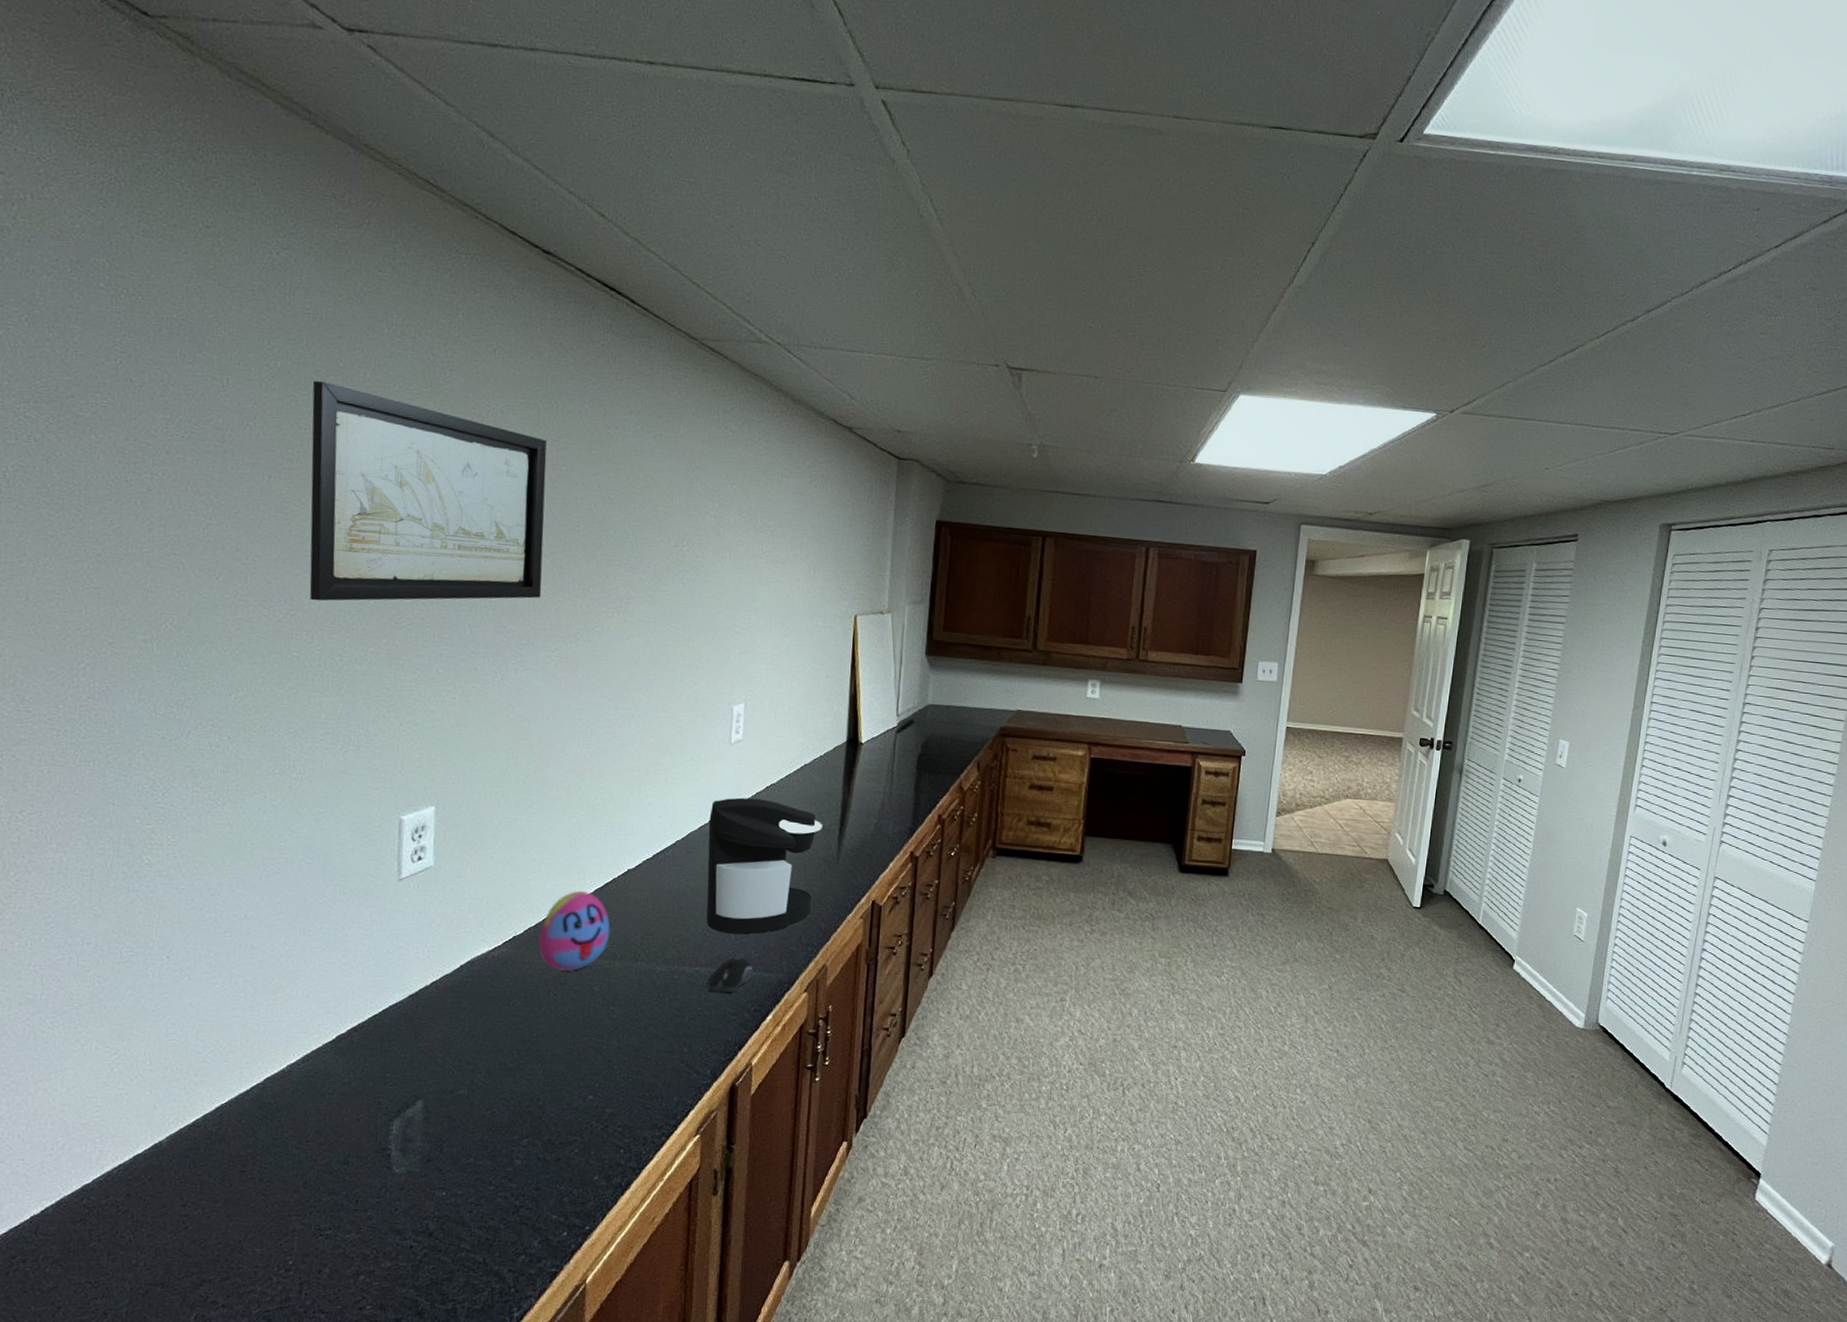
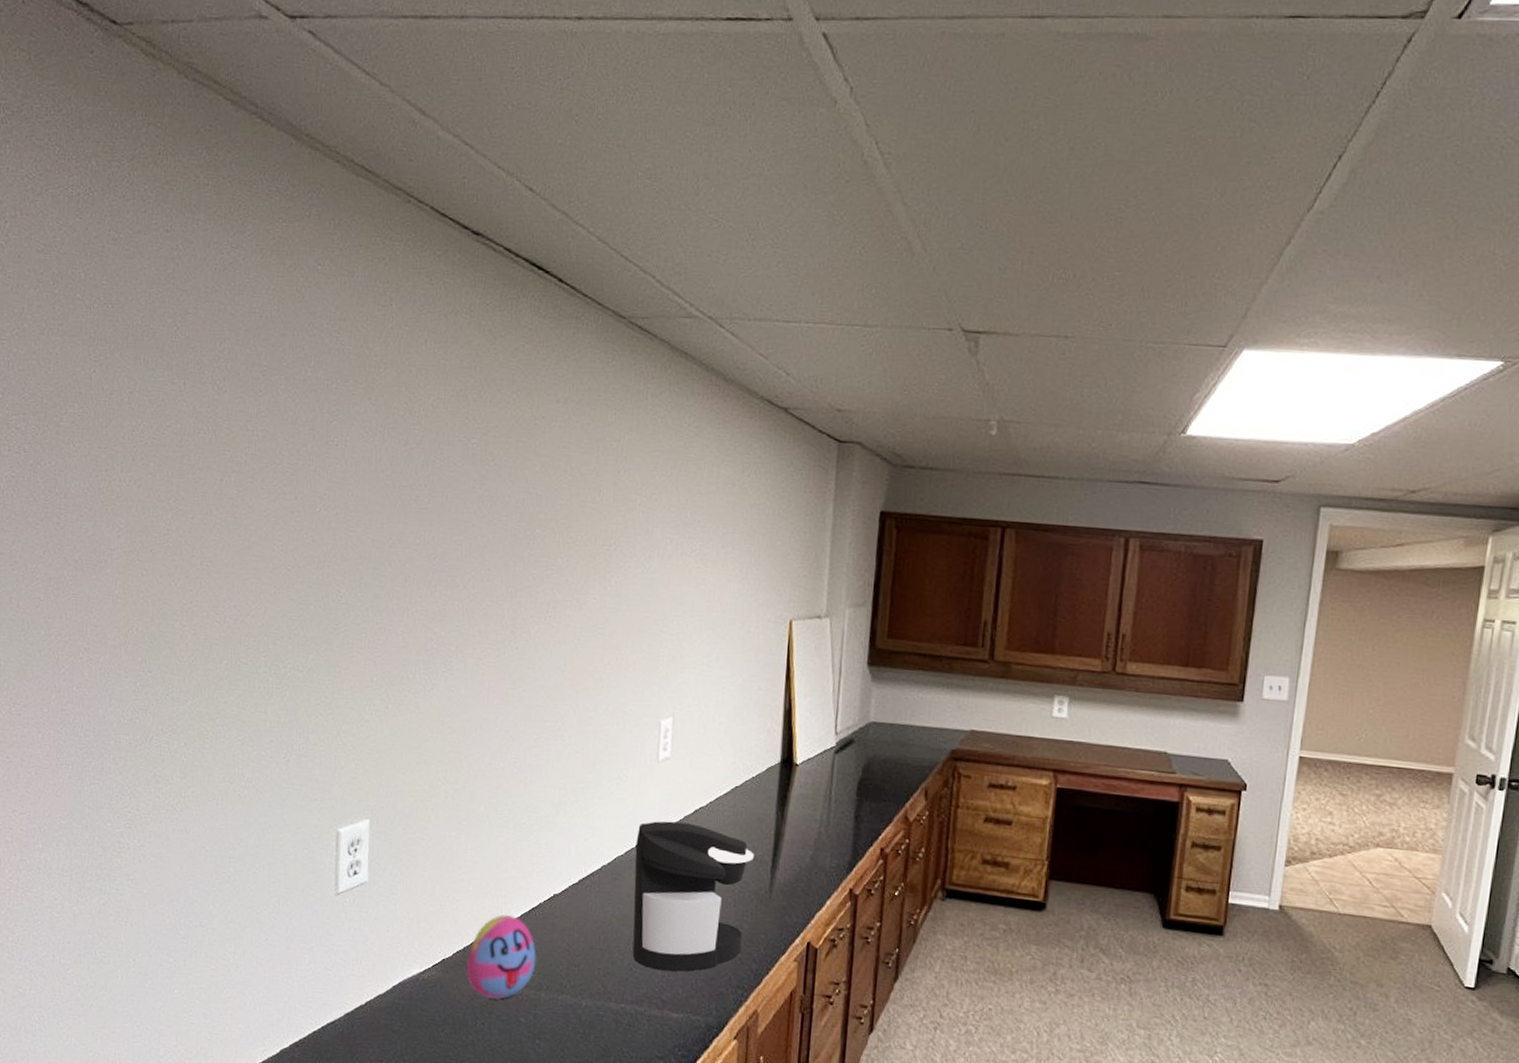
wall art: present [309,381,547,601] -> none [256,382,476,607]
computer mouse: present [708,956,753,993] -> none [634,995,680,1034]

